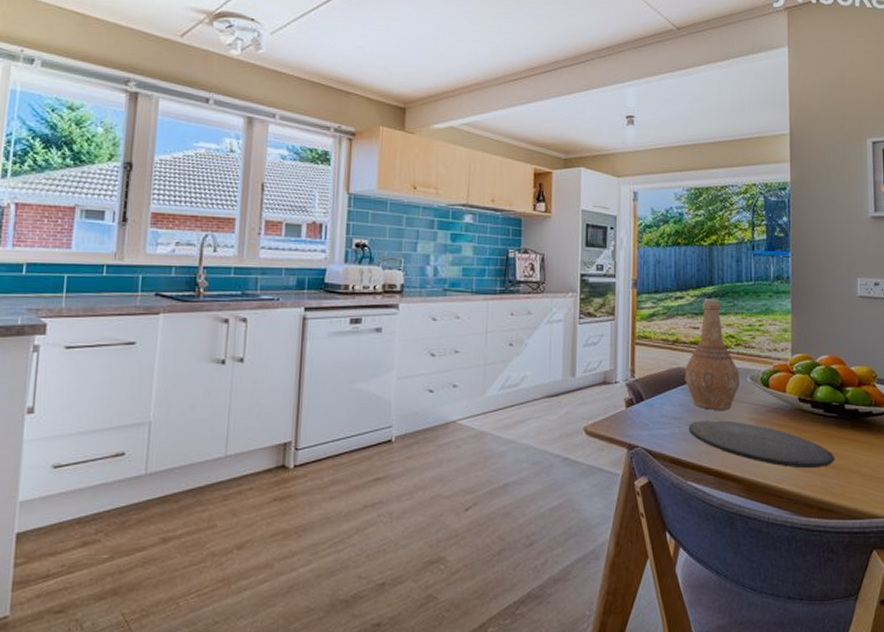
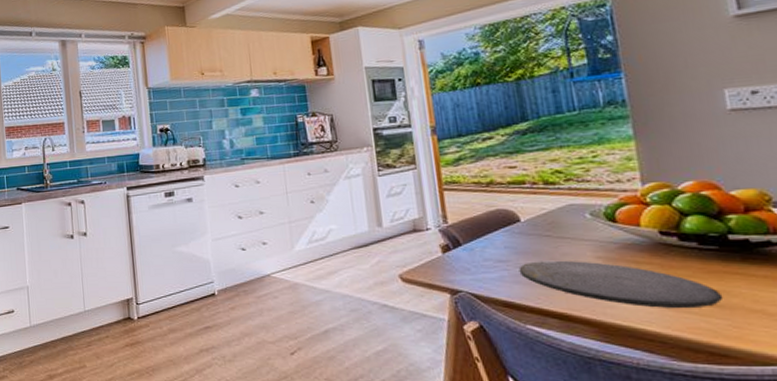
vase: present [685,299,740,410] -> none [505,134,577,250]

